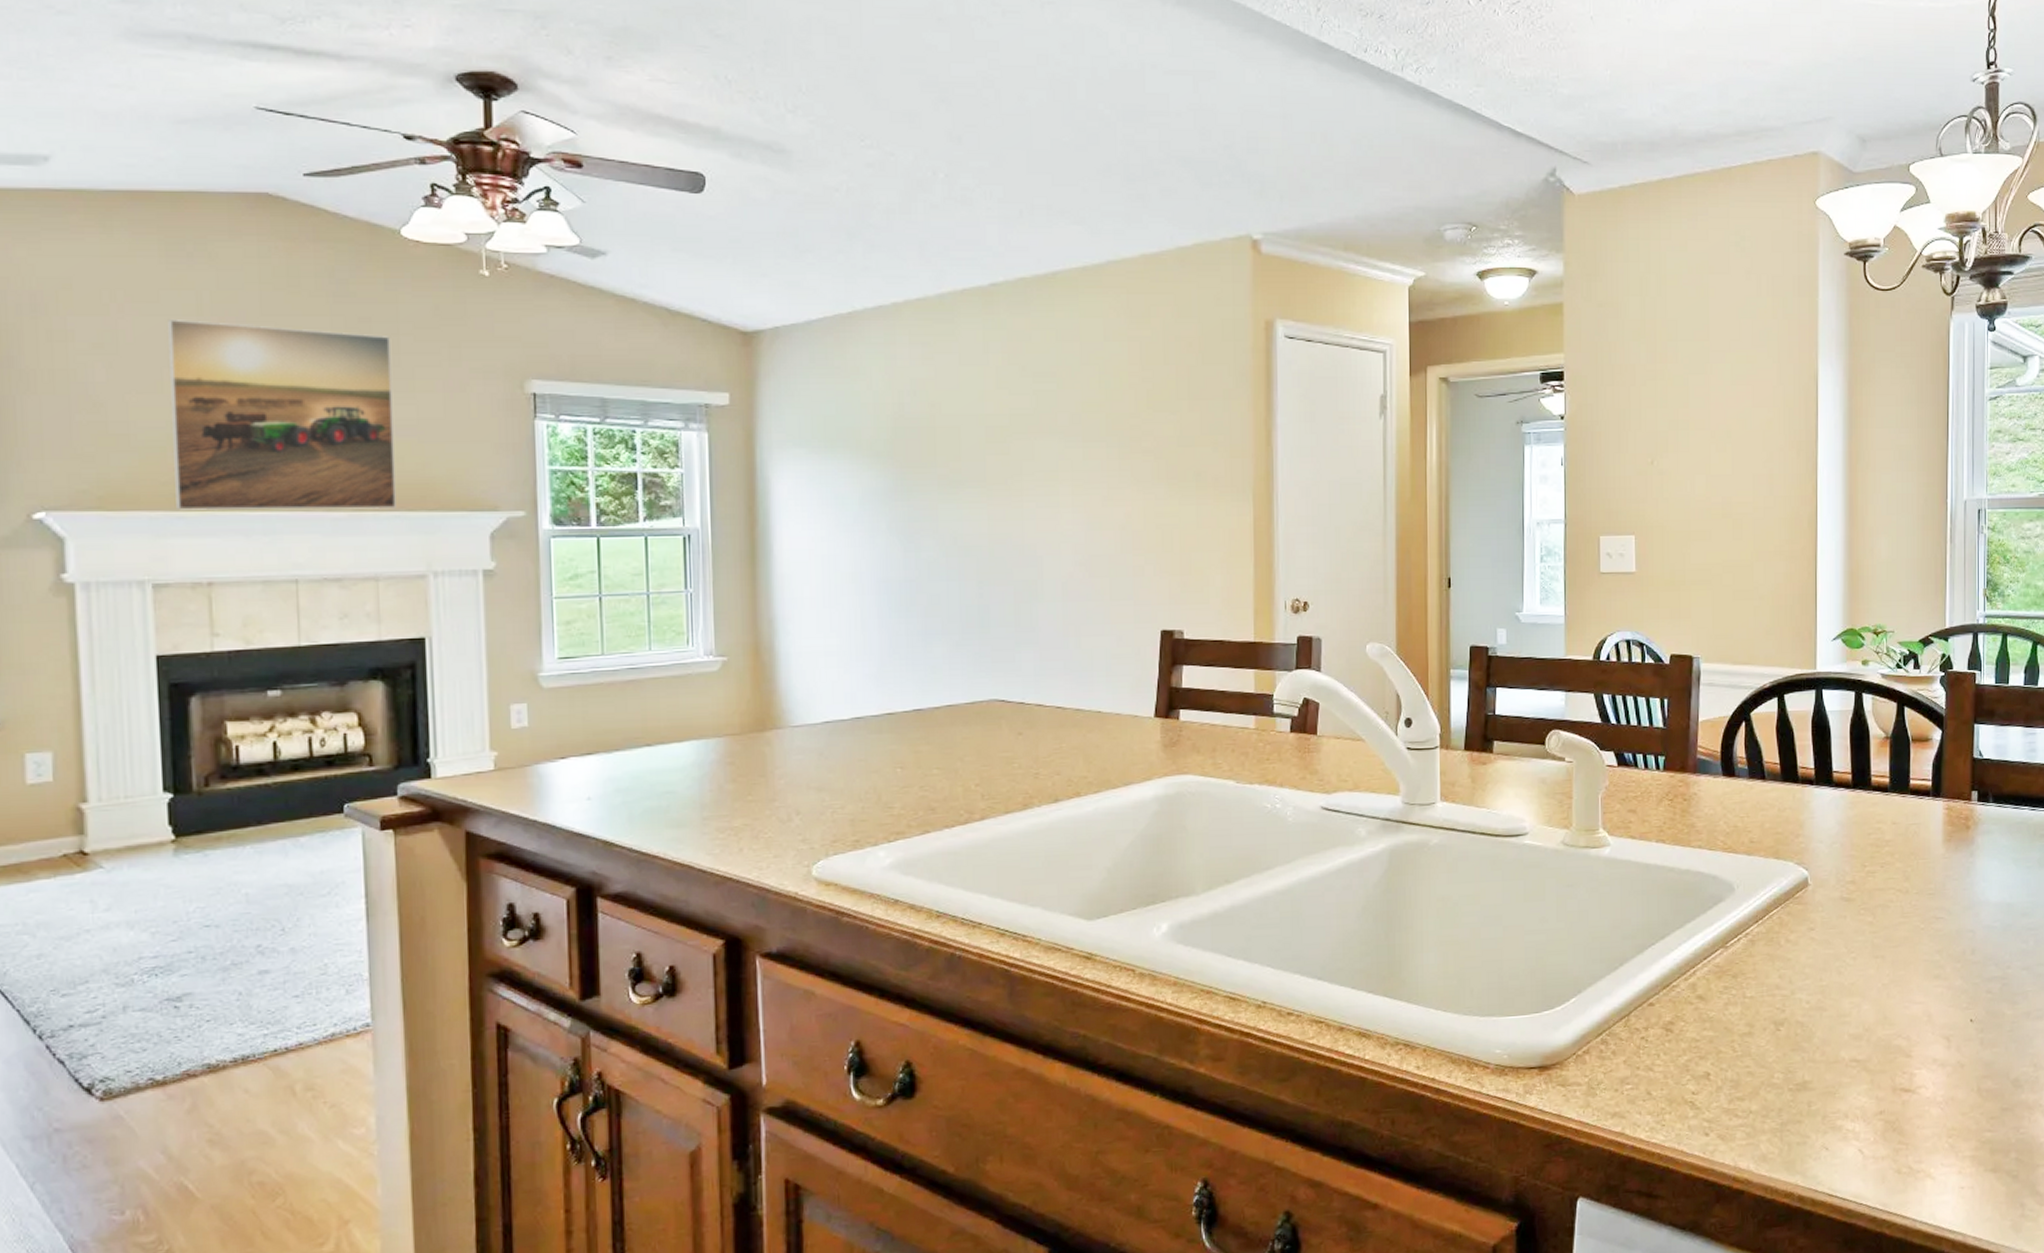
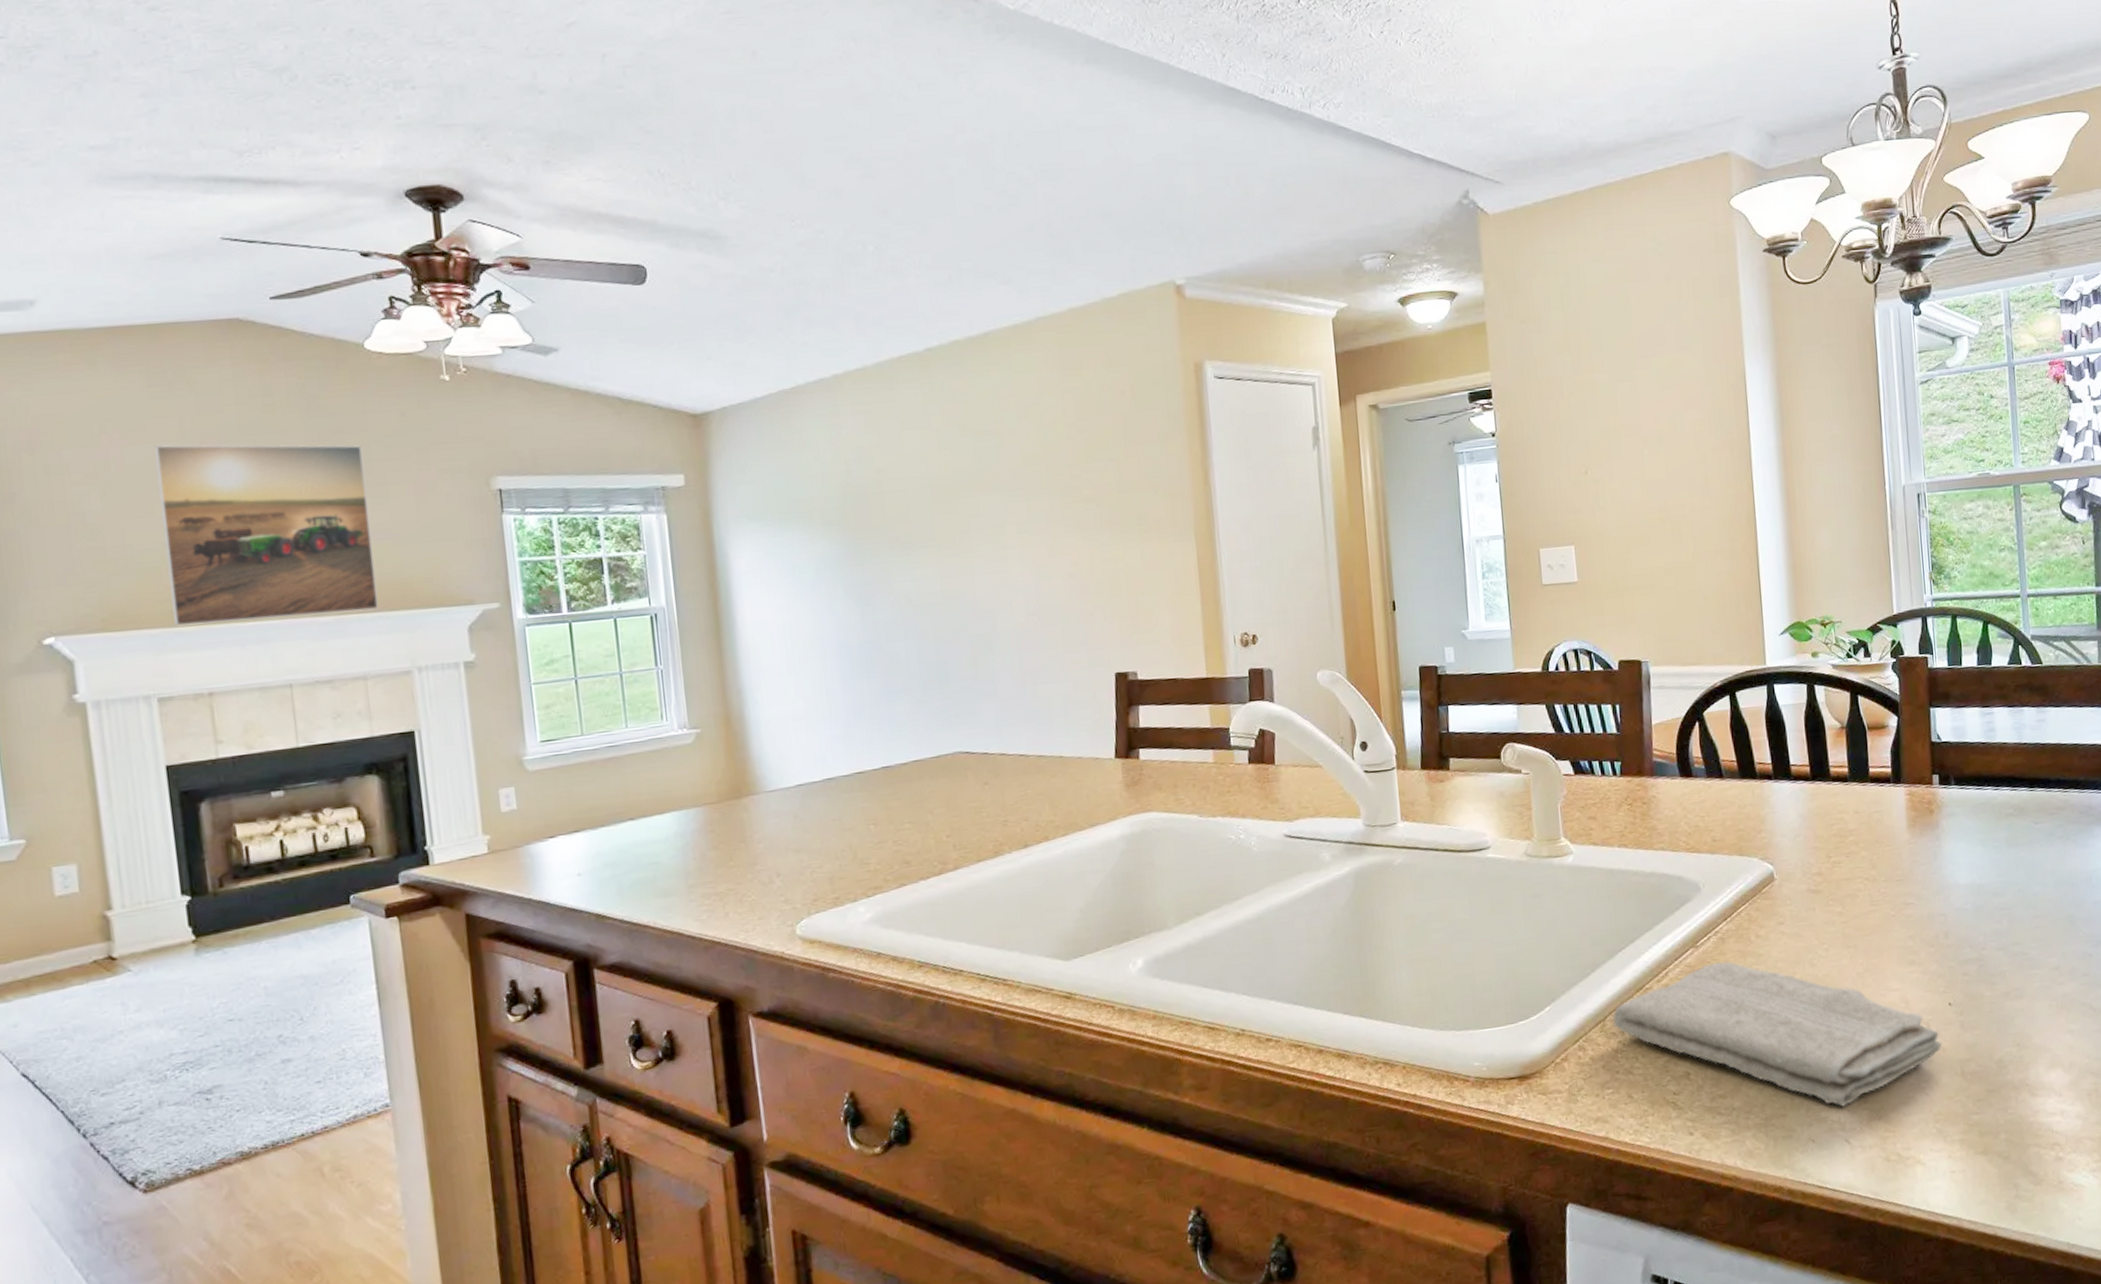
washcloth: none [1637,964,1961,1117] -> present [1613,961,1942,1107]

